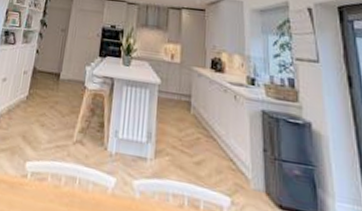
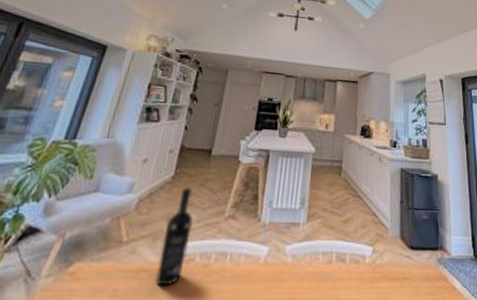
wine bottle: none [14,107,45,201] -> present [156,187,193,286]

